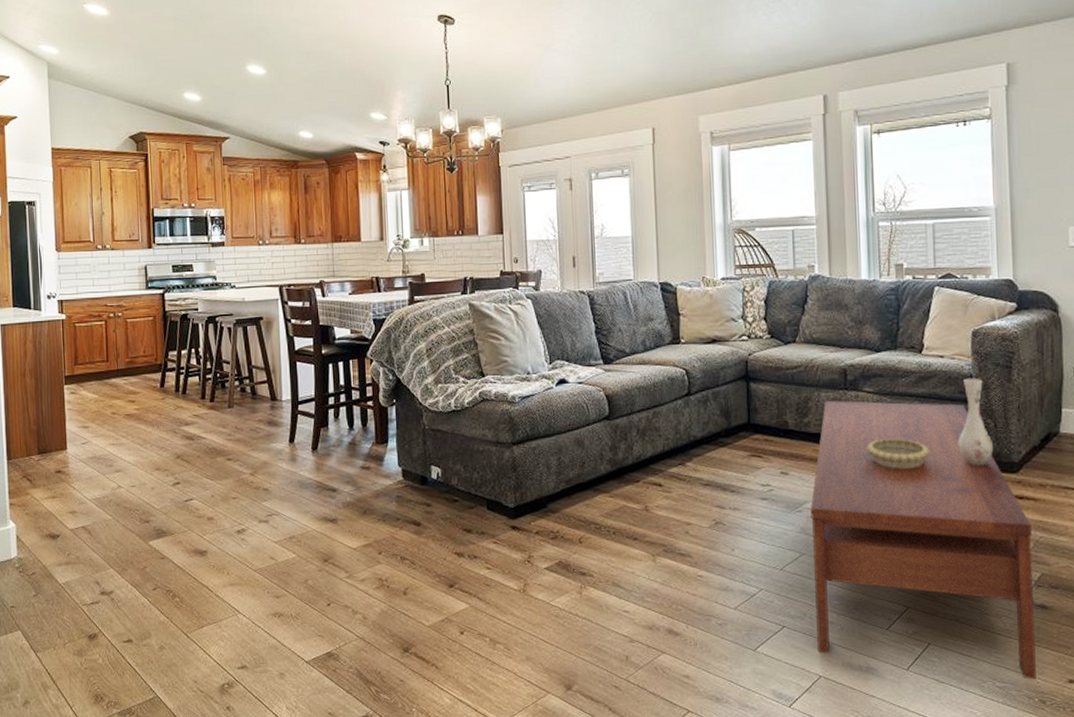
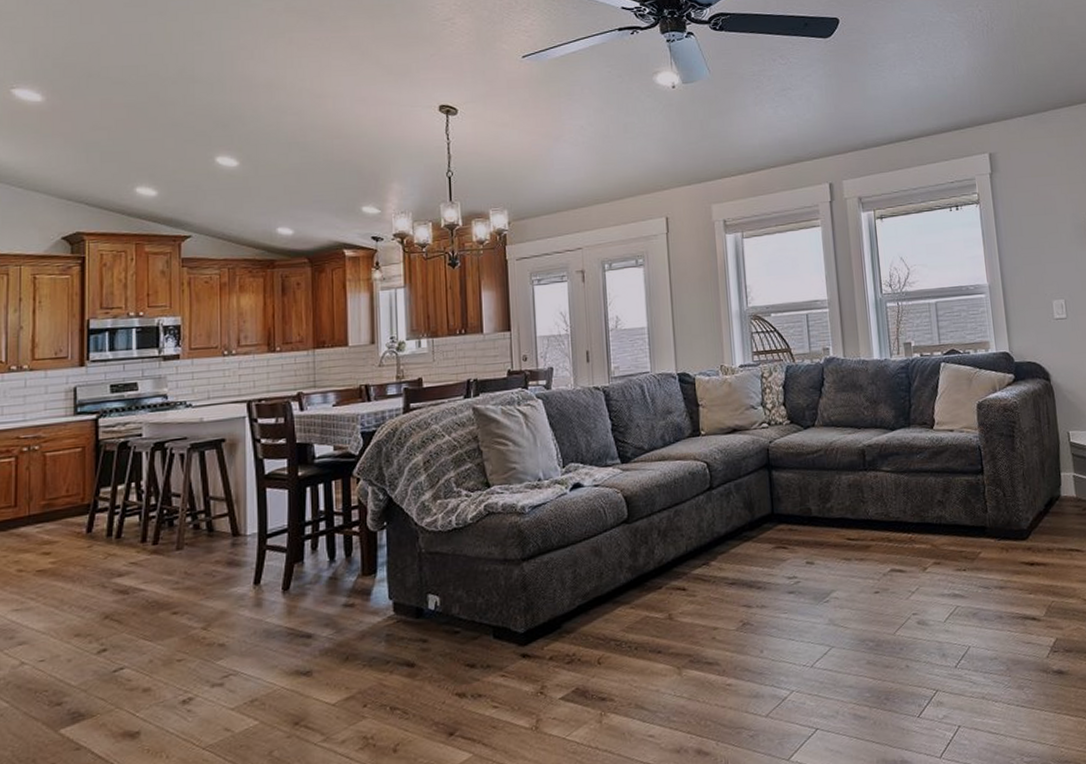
coffee table: present [810,401,1036,680] -> none [837,476,1060,753]
decorative bowl: present [866,439,930,469] -> none [888,515,947,548]
vase: present [958,378,994,466] -> none [972,449,1005,537]

